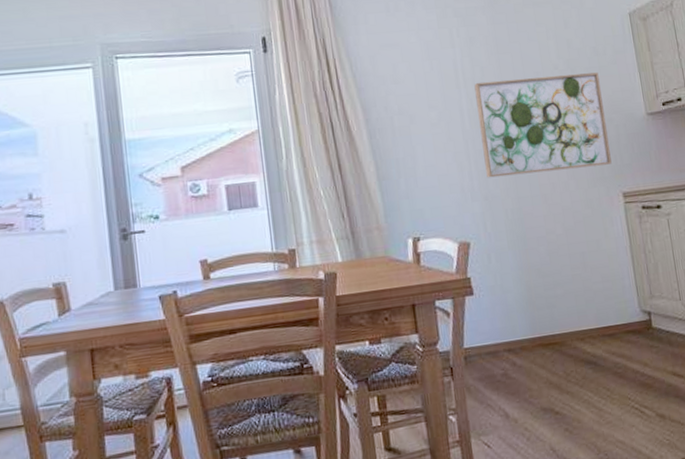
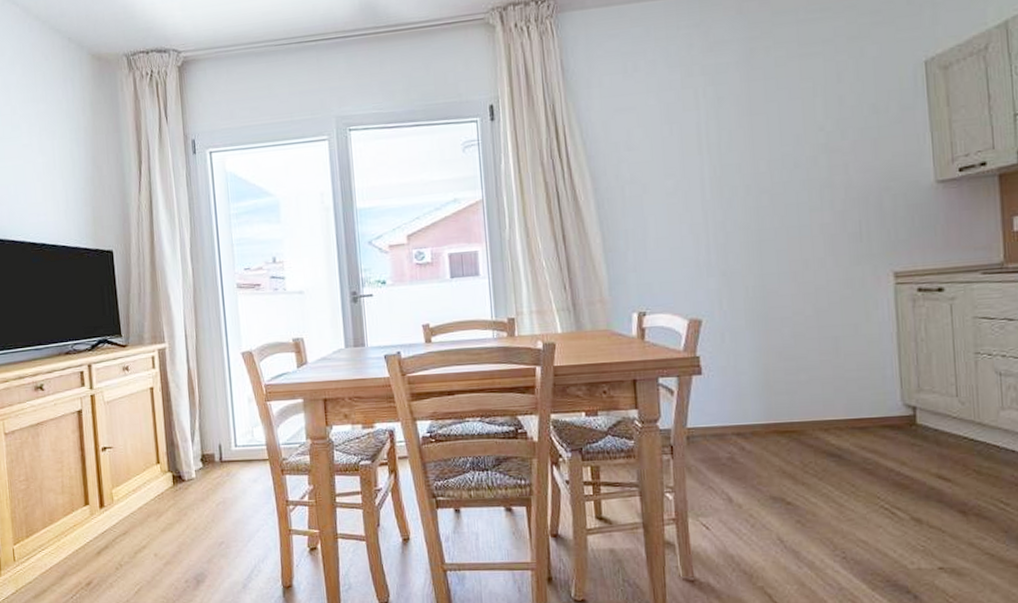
wall art: present [474,72,612,178] -> none [719,133,883,252]

